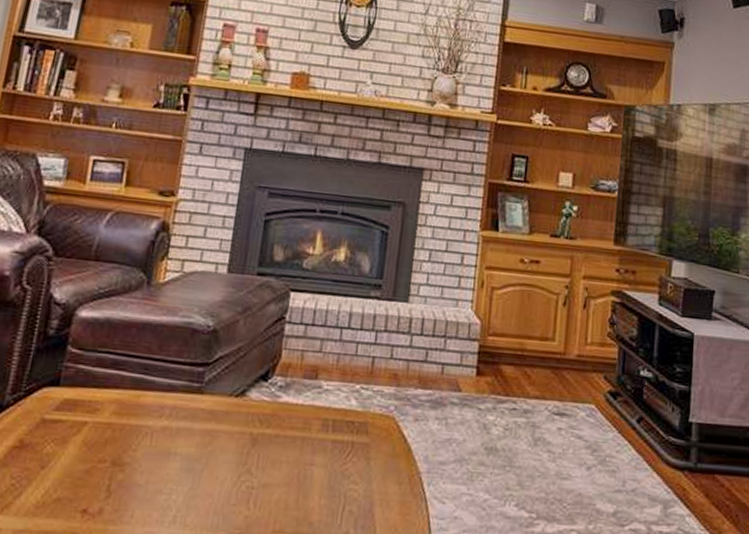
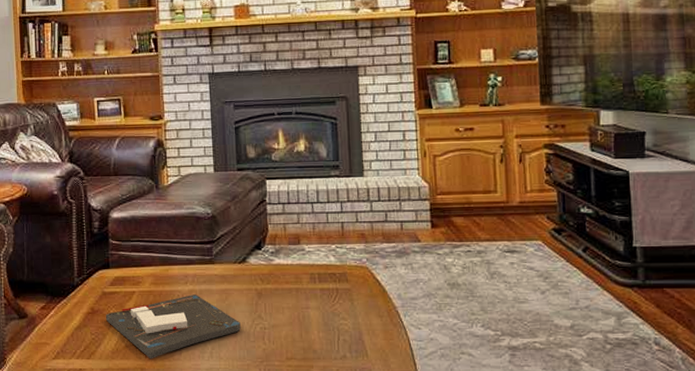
board game: none [37,433,222,521] -> present [105,295,241,359]

